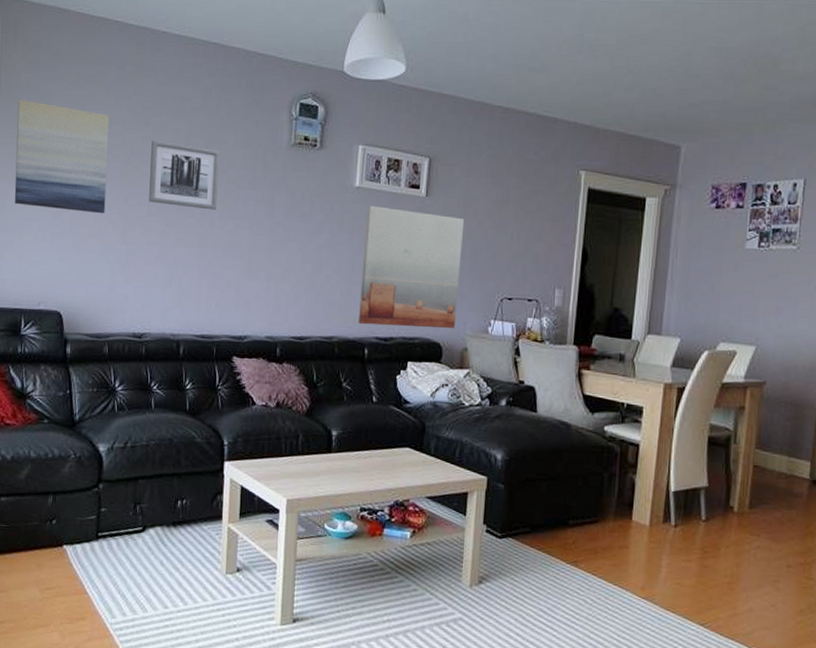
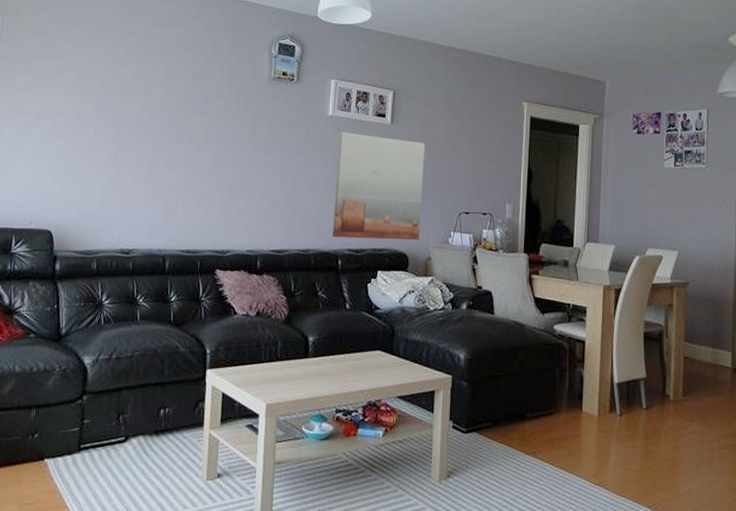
wall art: present [14,99,110,214] -> none [10,37,105,140]
wall art: present [149,140,221,210] -> none [139,74,207,136]

